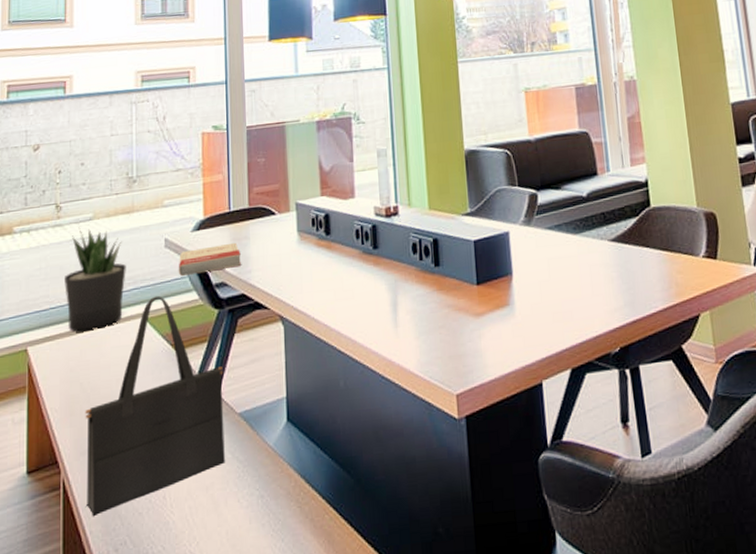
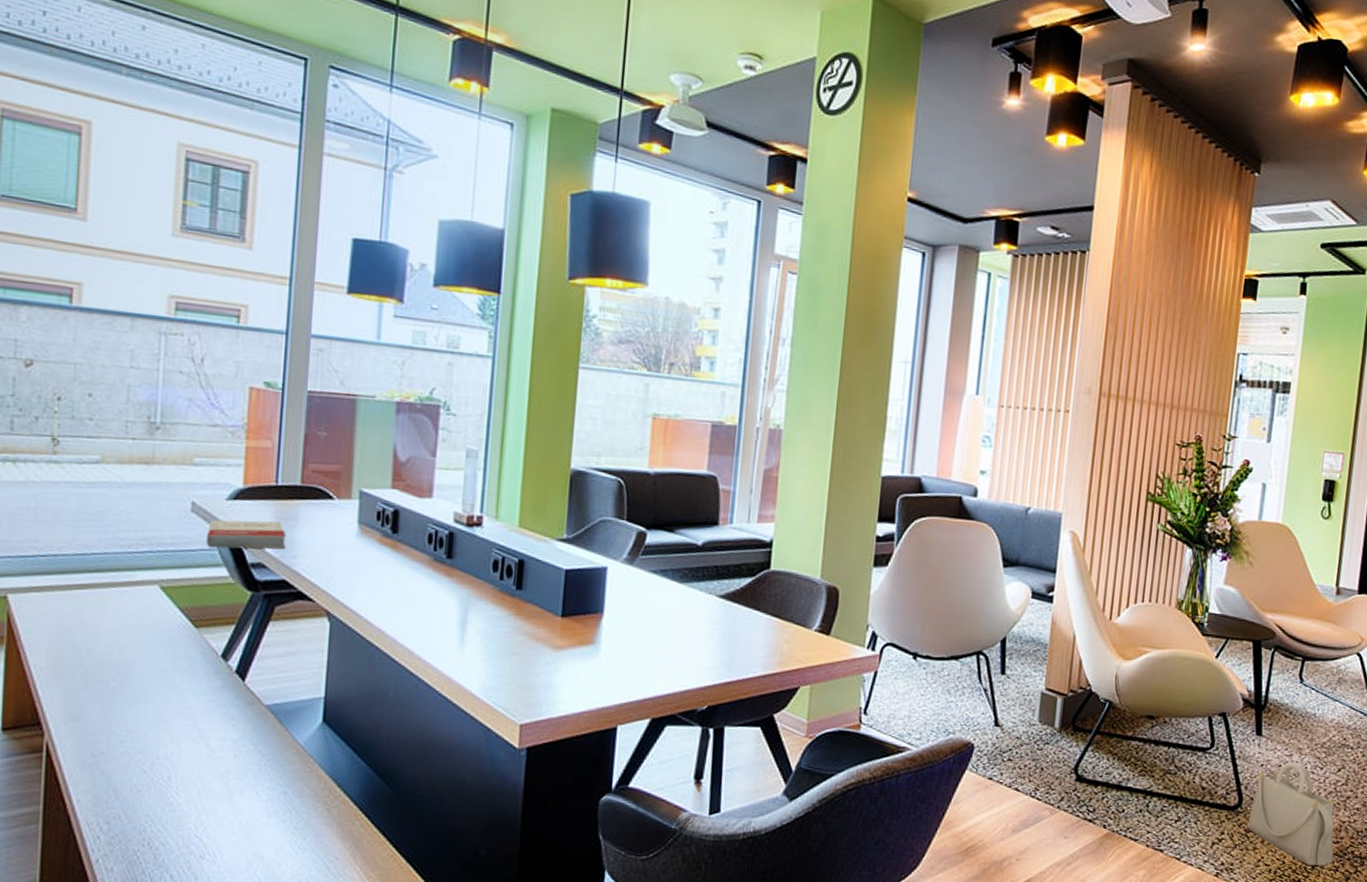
planter: present [65,227,126,332] -> none [59,468,140,589]
tote bag: present [85,295,225,517] -> none [74,564,252,786]

